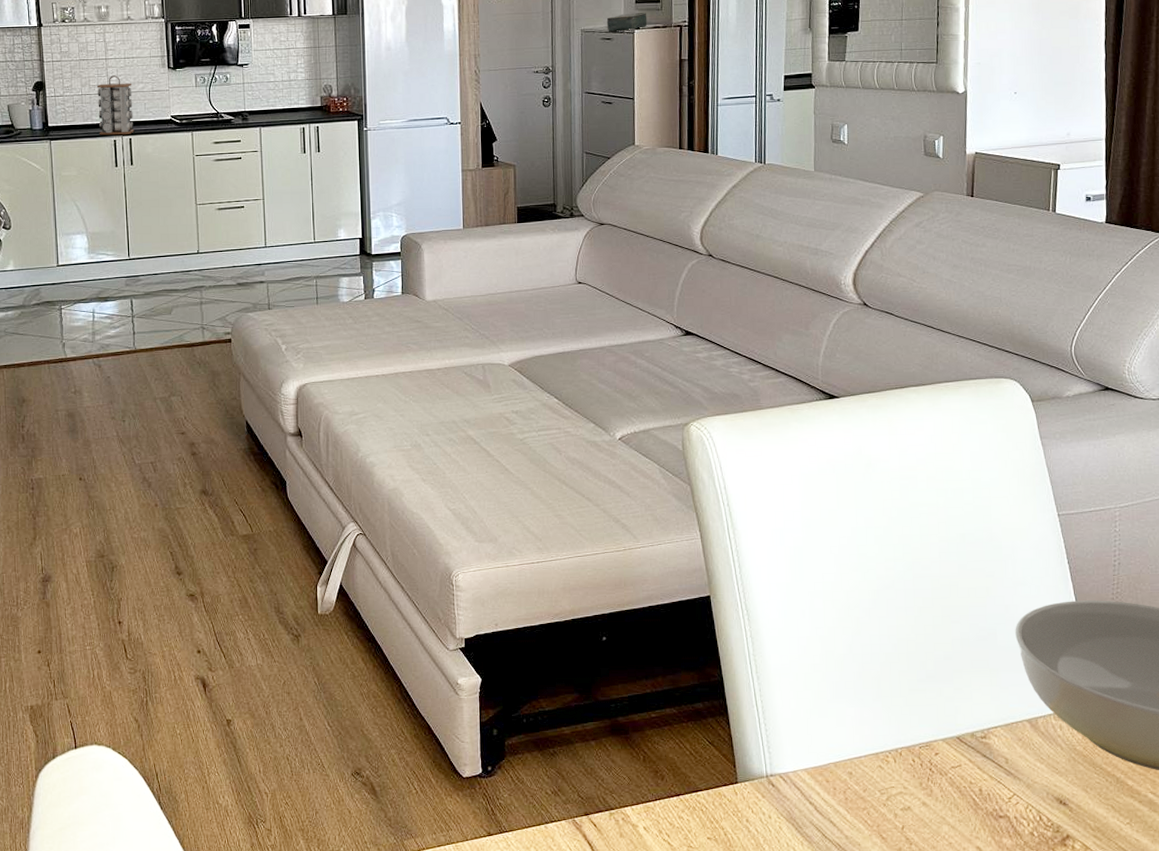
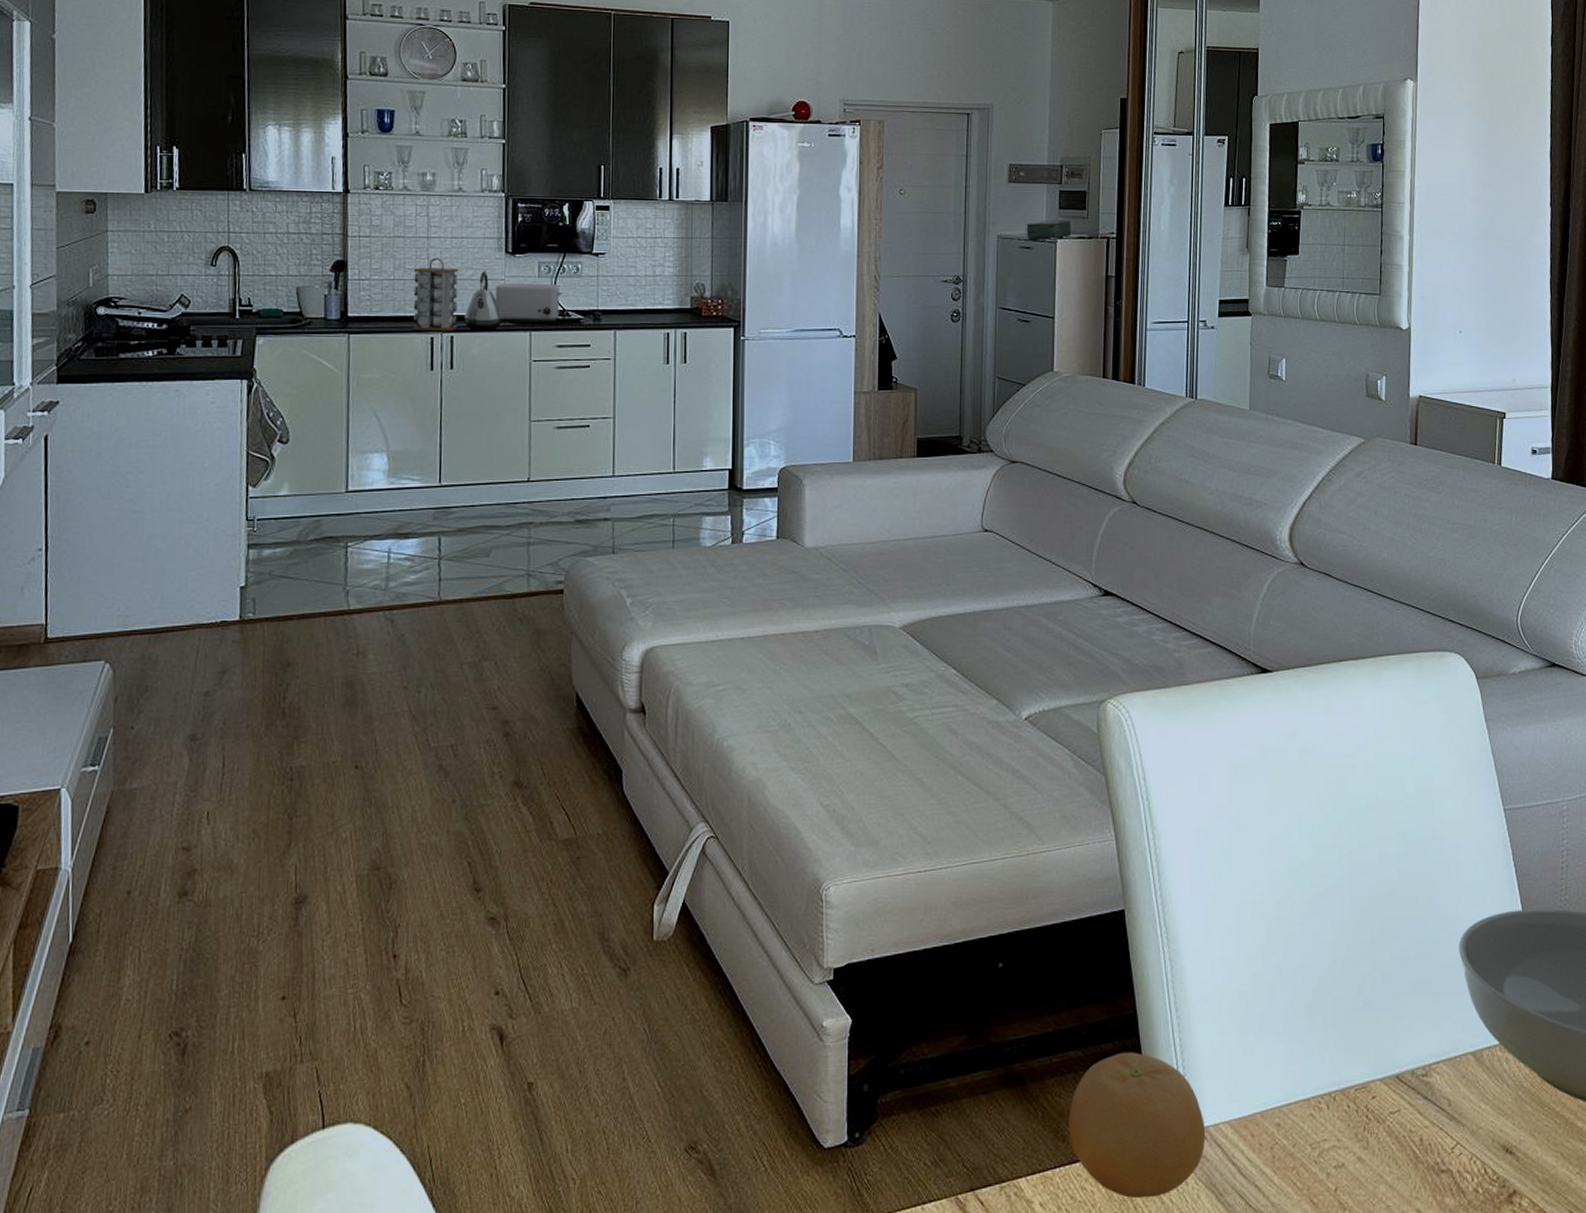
kettle: none [139,84,169,132] -> present [464,271,503,330]
toaster: none [162,92,216,125] -> present [495,283,562,324]
fruit: none [666,710,786,827] -> present [1069,1052,1206,1199]

